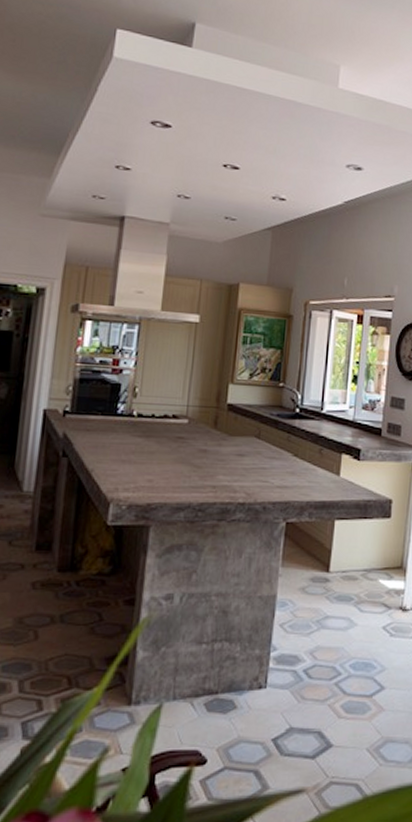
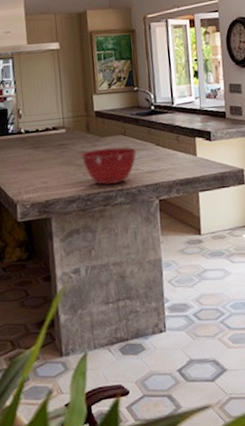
mixing bowl: none [200,450,270,495] -> present [80,146,137,185]

